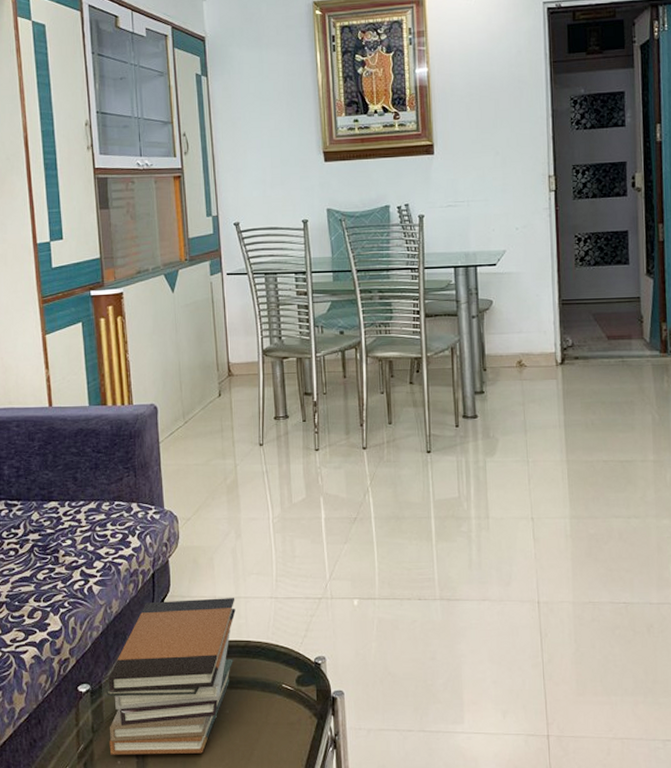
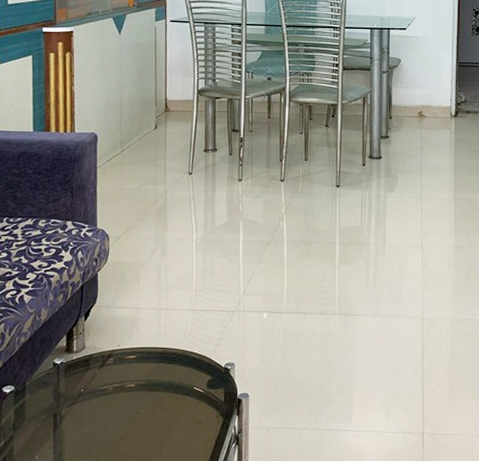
book stack: present [103,598,236,755] -> none [26,309,157,451]

